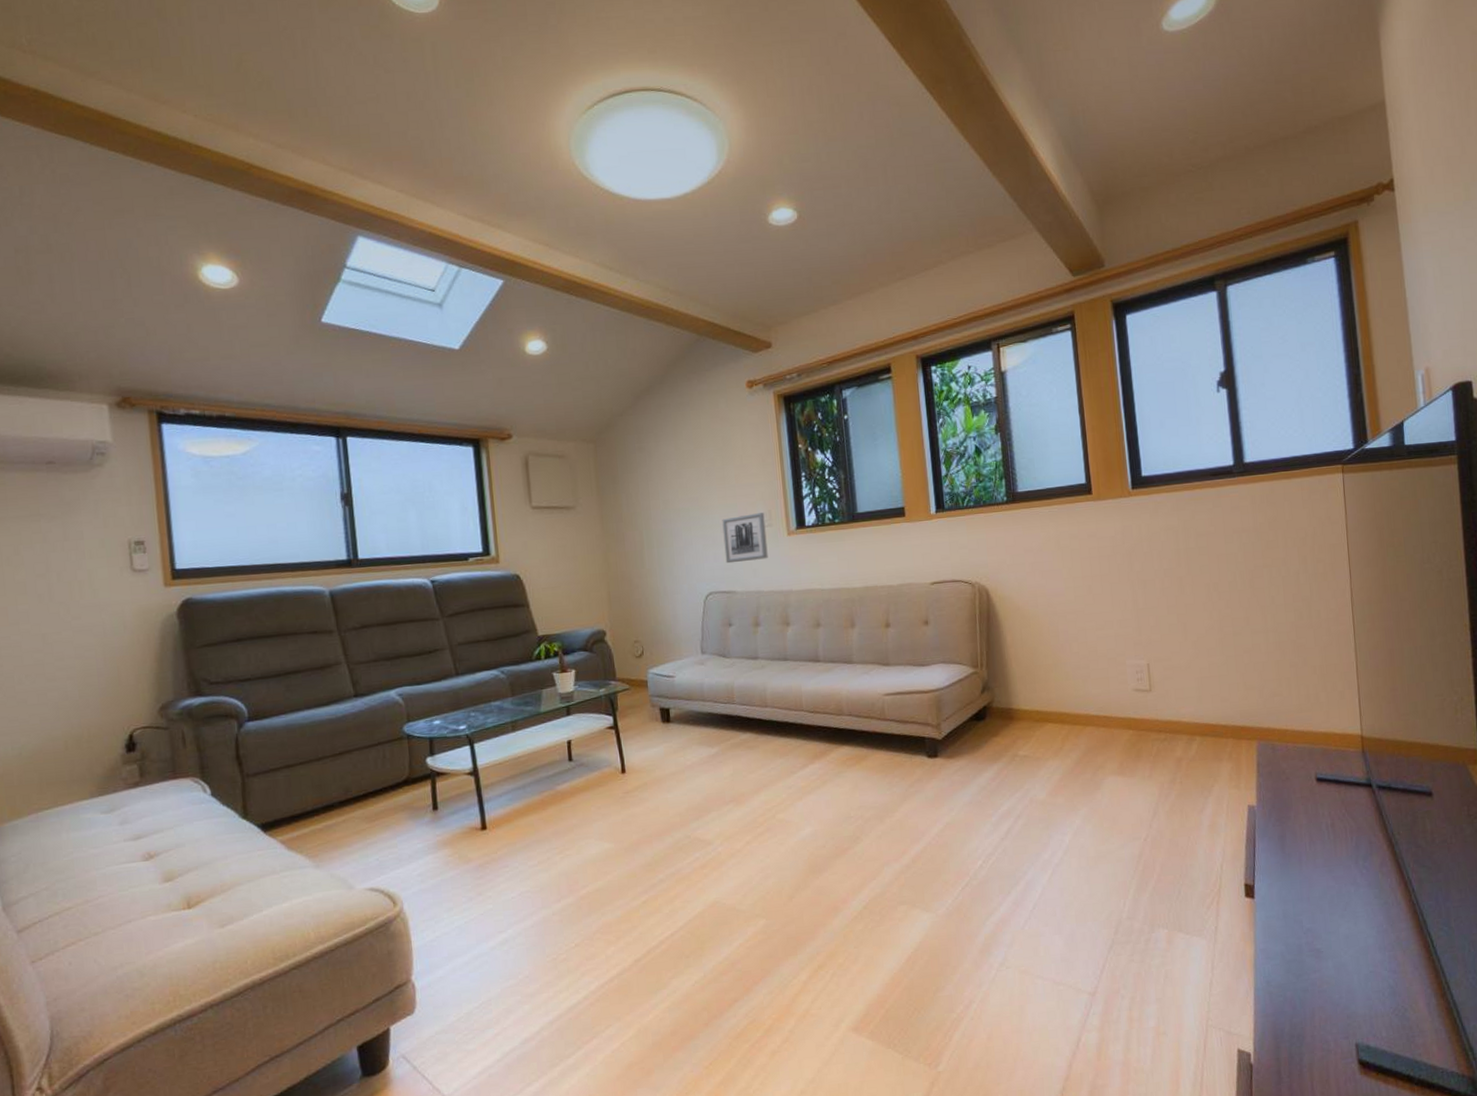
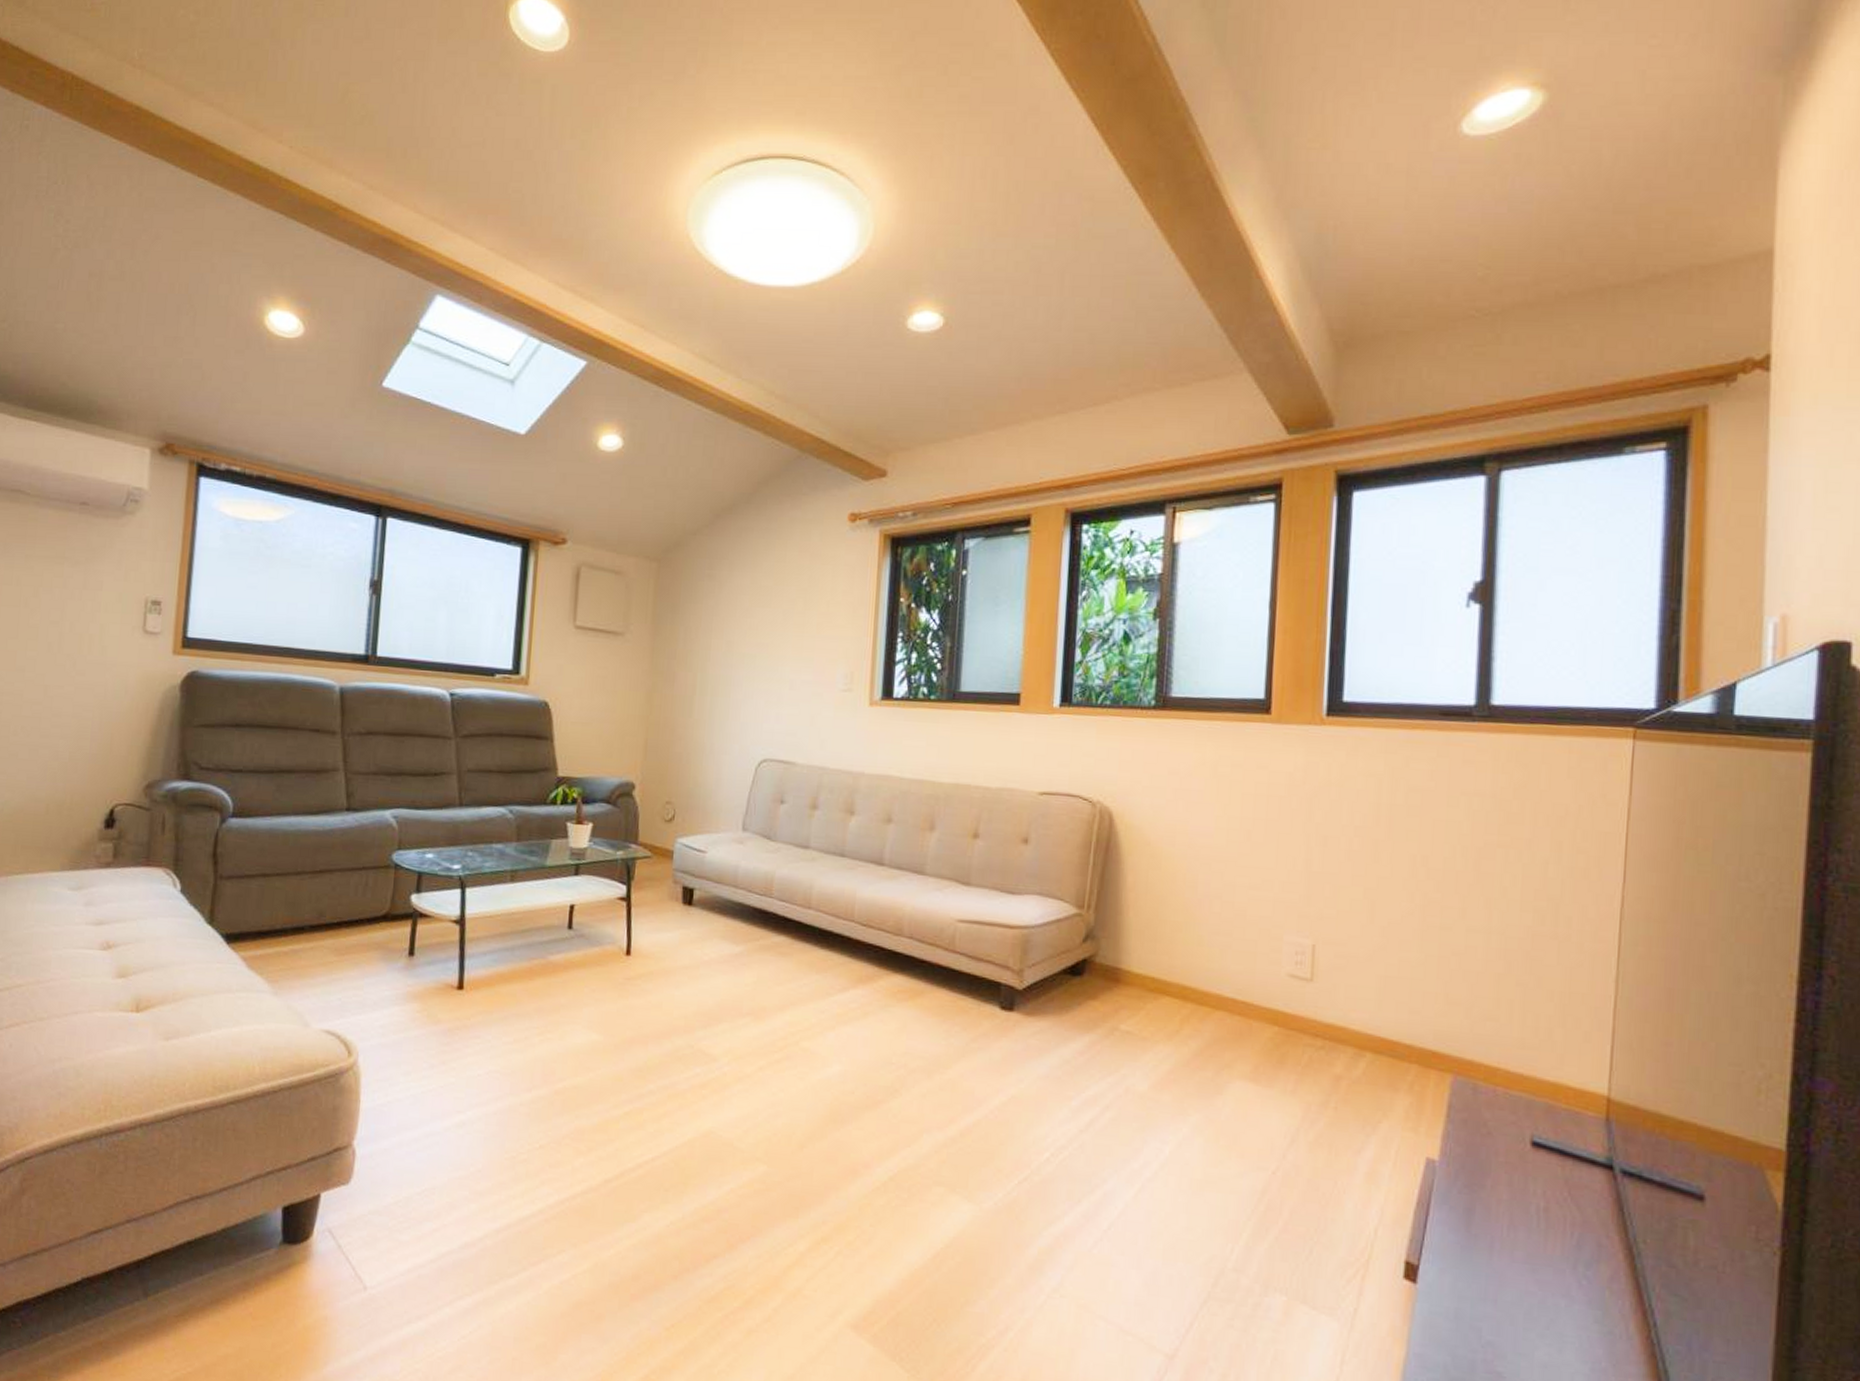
wall art: present [722,513,768,564] -> none [789,672,845,730]

